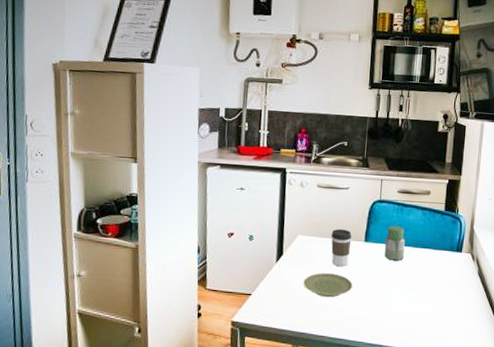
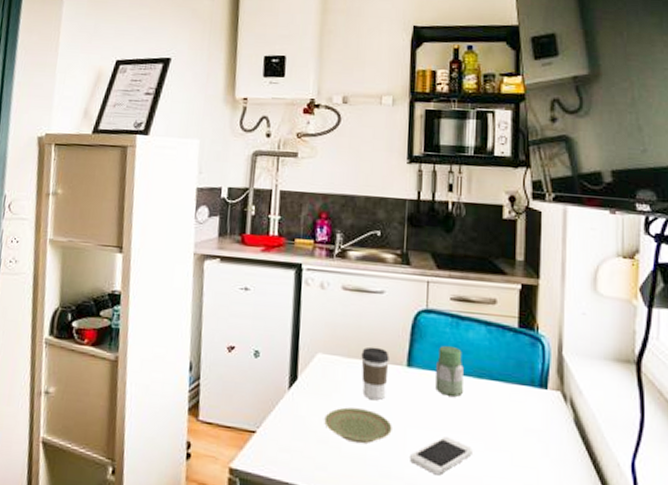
smartphone: none [365,289,409,315] -> present [410,437,472,475]

